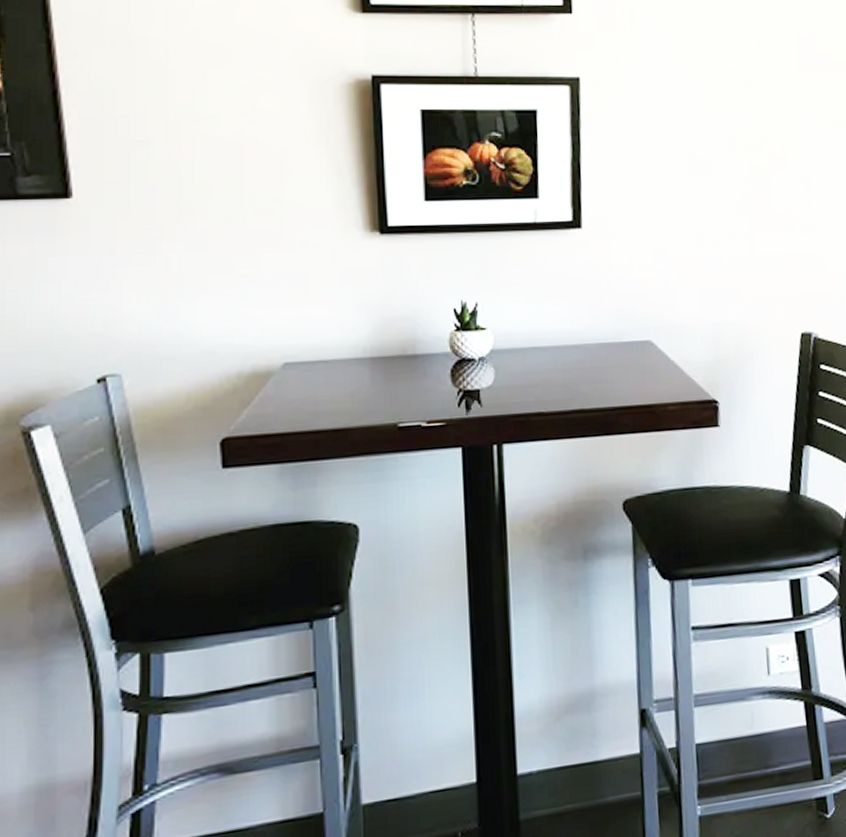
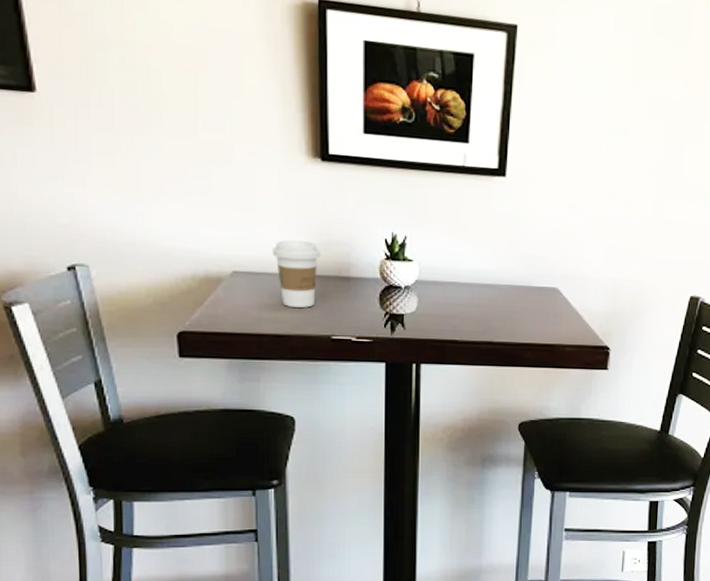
coffee cup: none [328,320,383,396] -> present [272,239,321,308]

